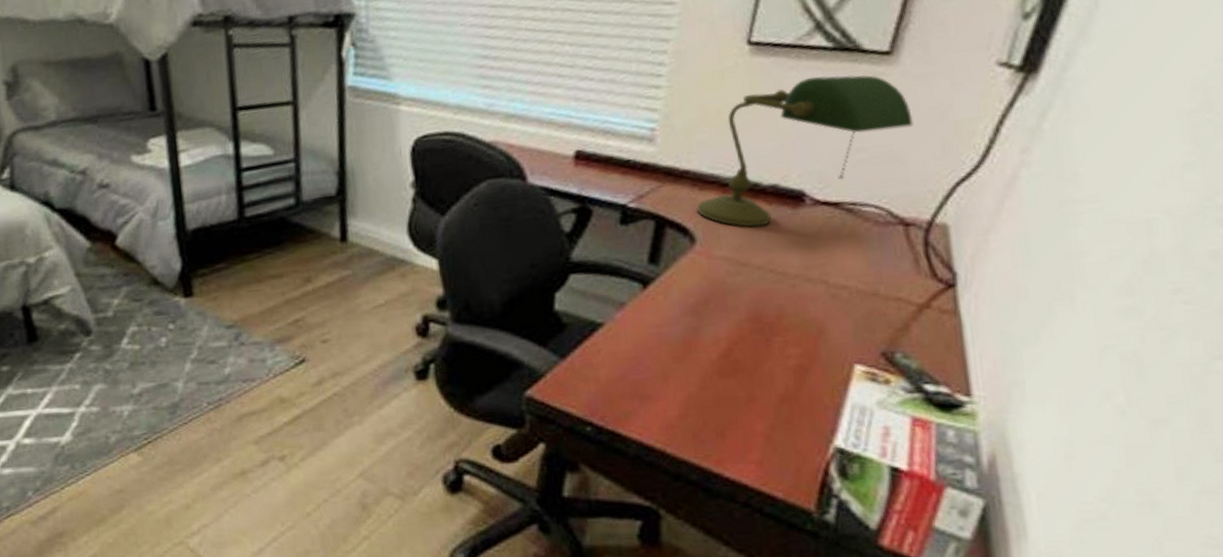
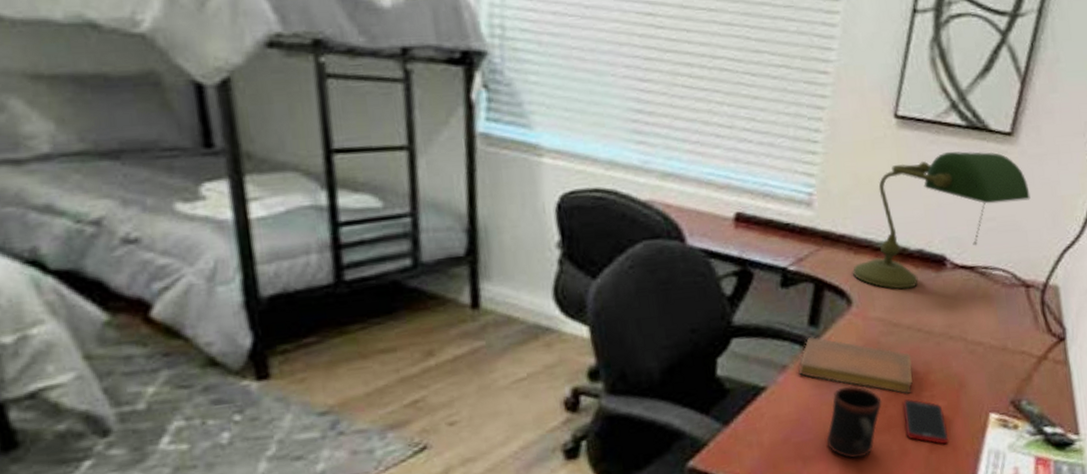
notebook: none [636,274,763,340] -> present [798,336,913,395]
mug: none [665,325,727,402] -> present [826,384,882,459]
cell phone: none [749,343,804,395] -> present [902,399,949,445]

